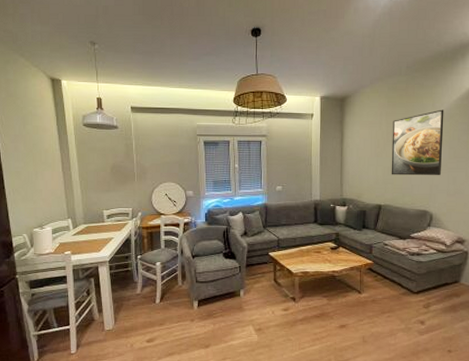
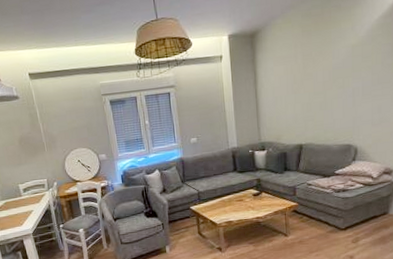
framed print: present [391,109,444,176] -> none [309,32,365,112]

